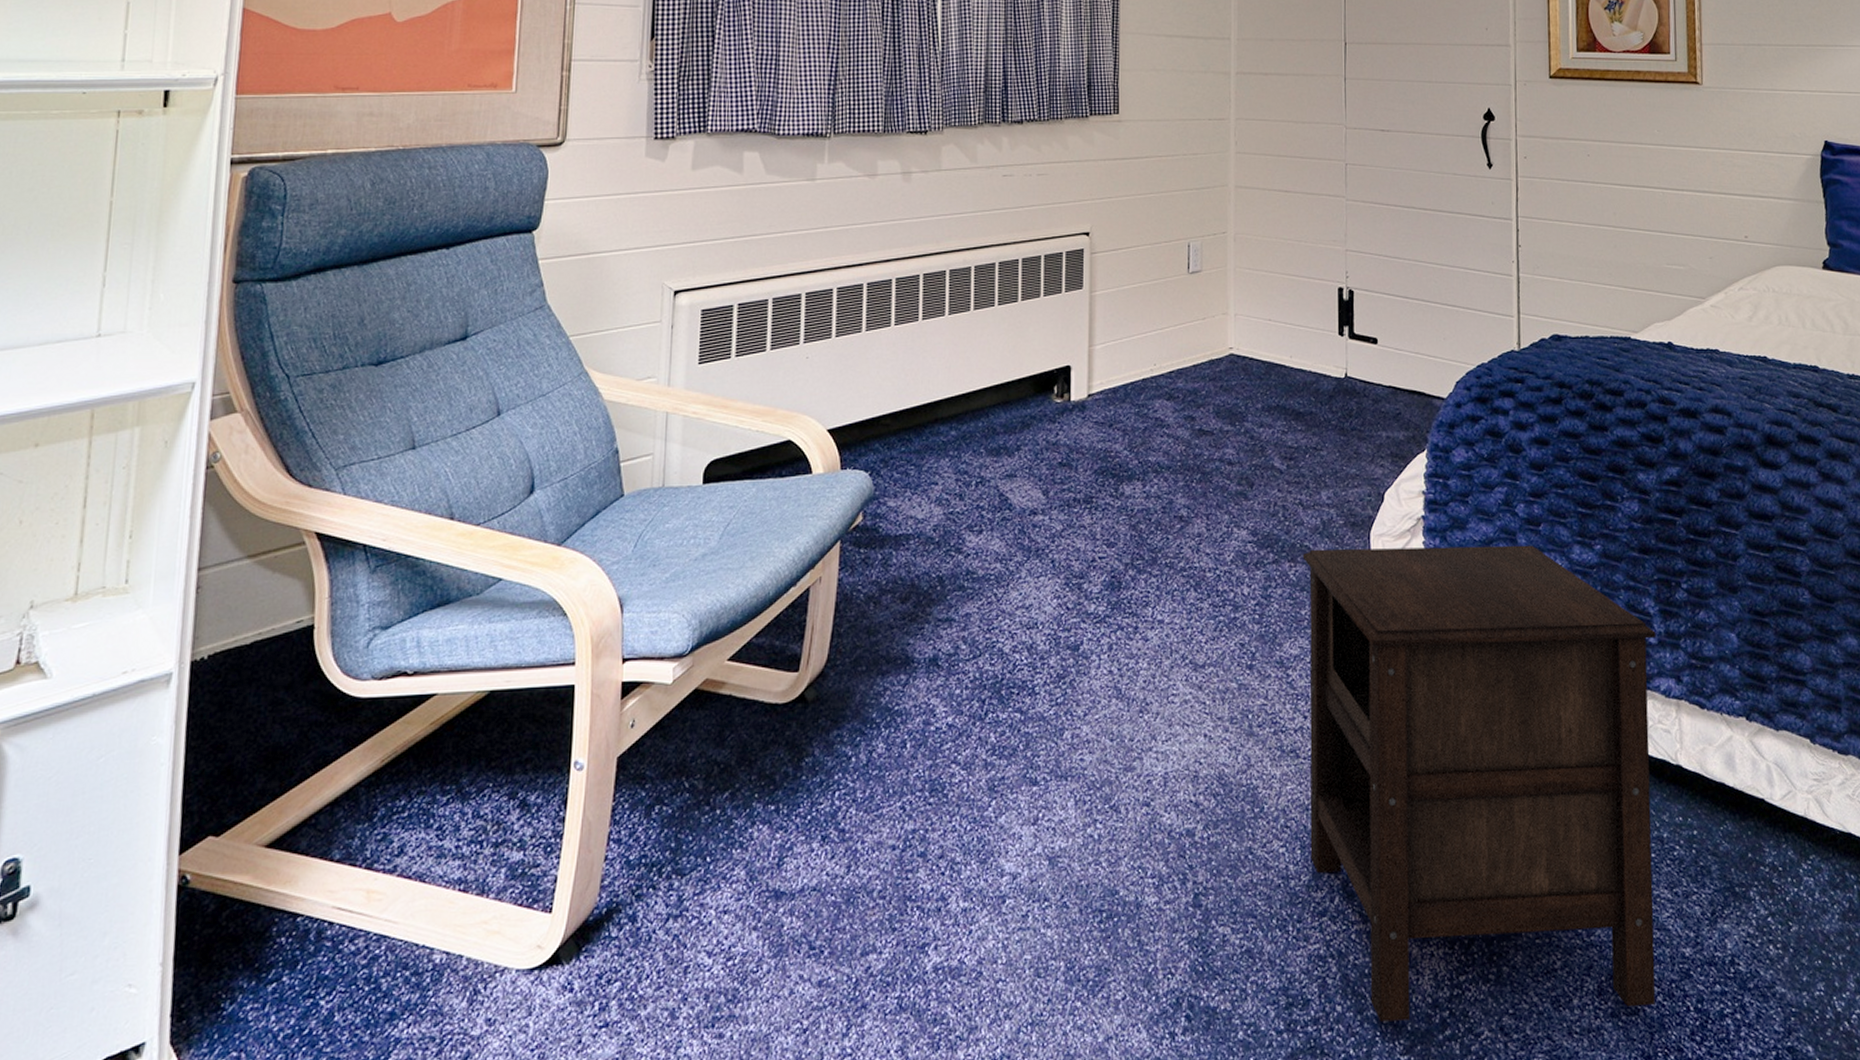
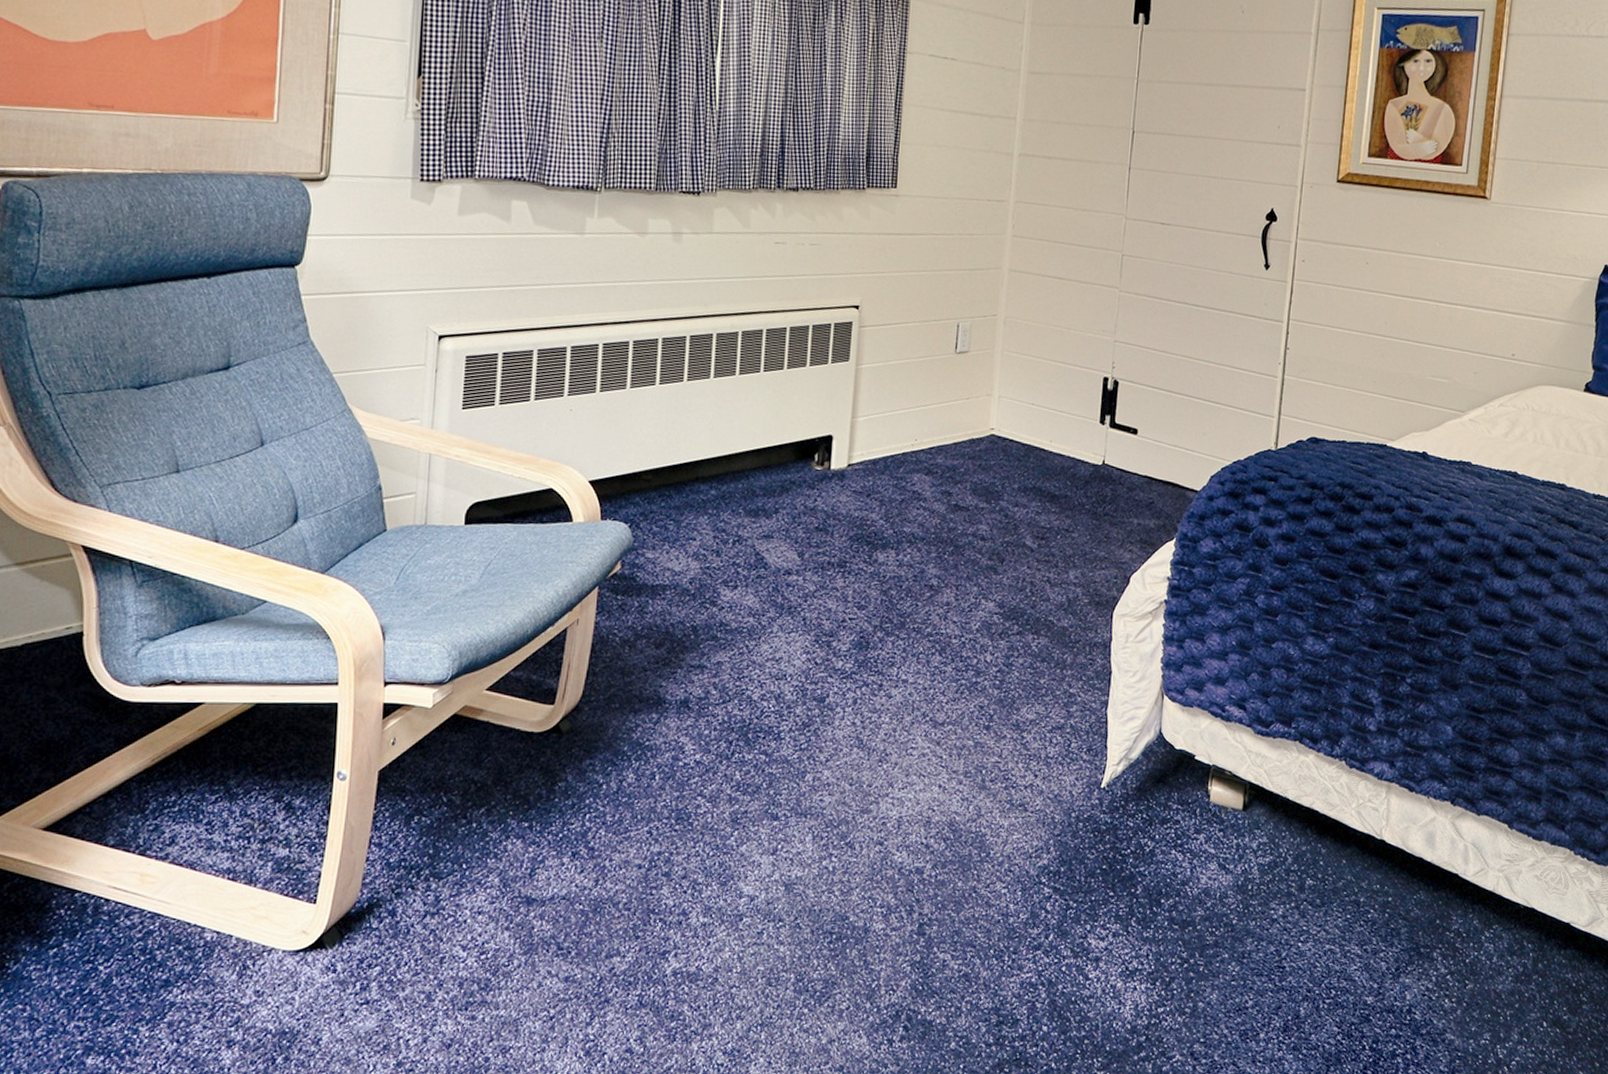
nightstand: present [1302,545,1656,1022] -> none [1030,624,1376,1043]

